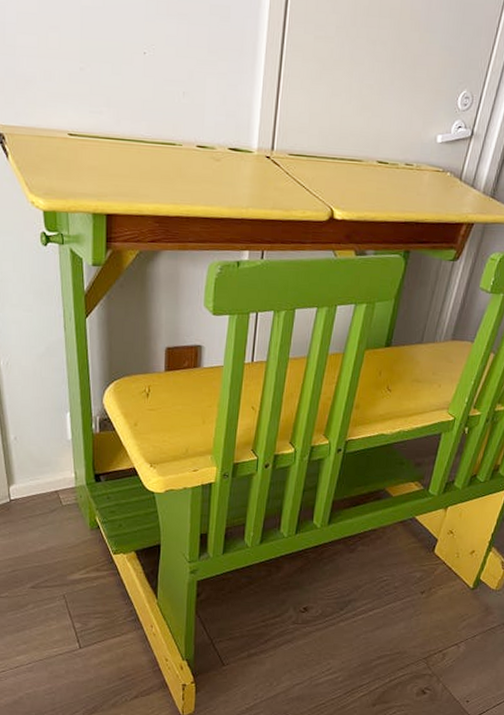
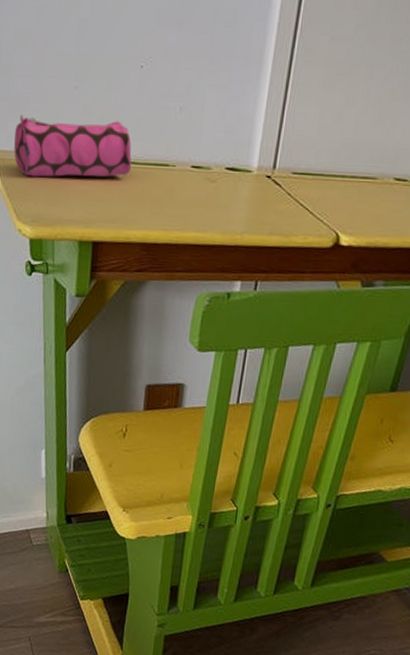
pencil case: none [22,92,141,154] -> present [13,114,132,177]

